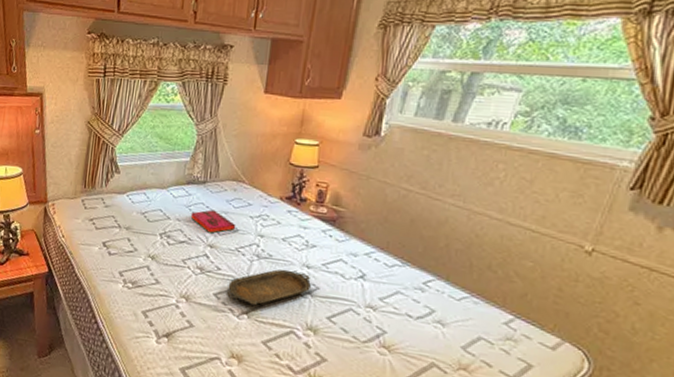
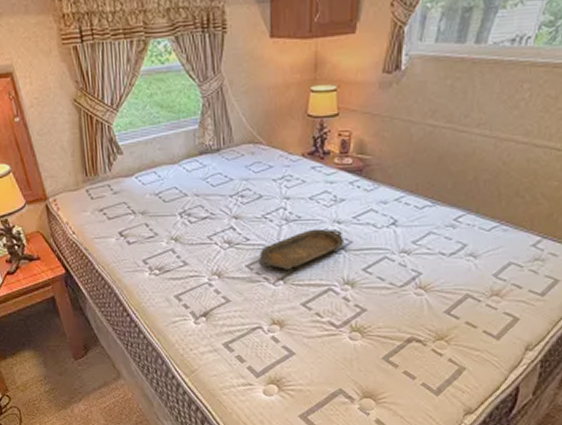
hardback book: present [190,210,236,234] -> none [209,179,260,204]

